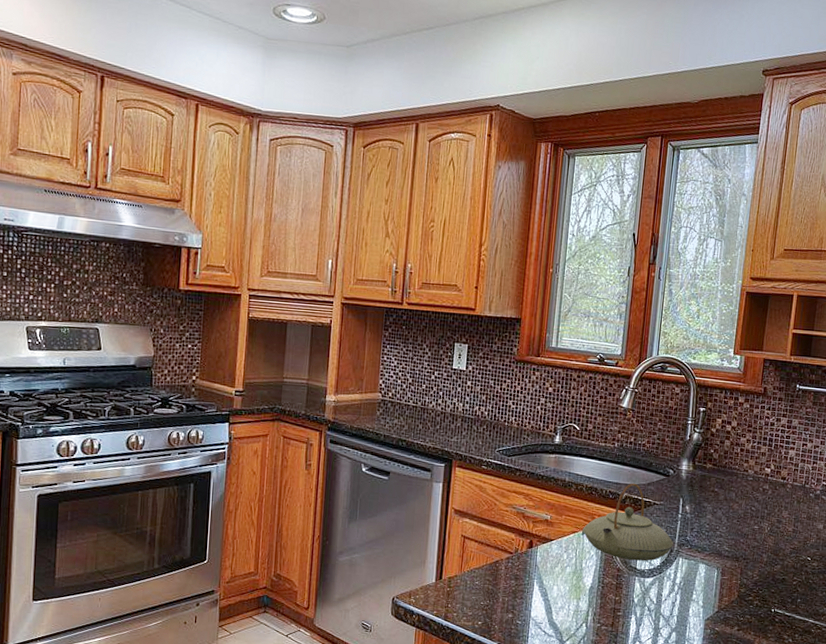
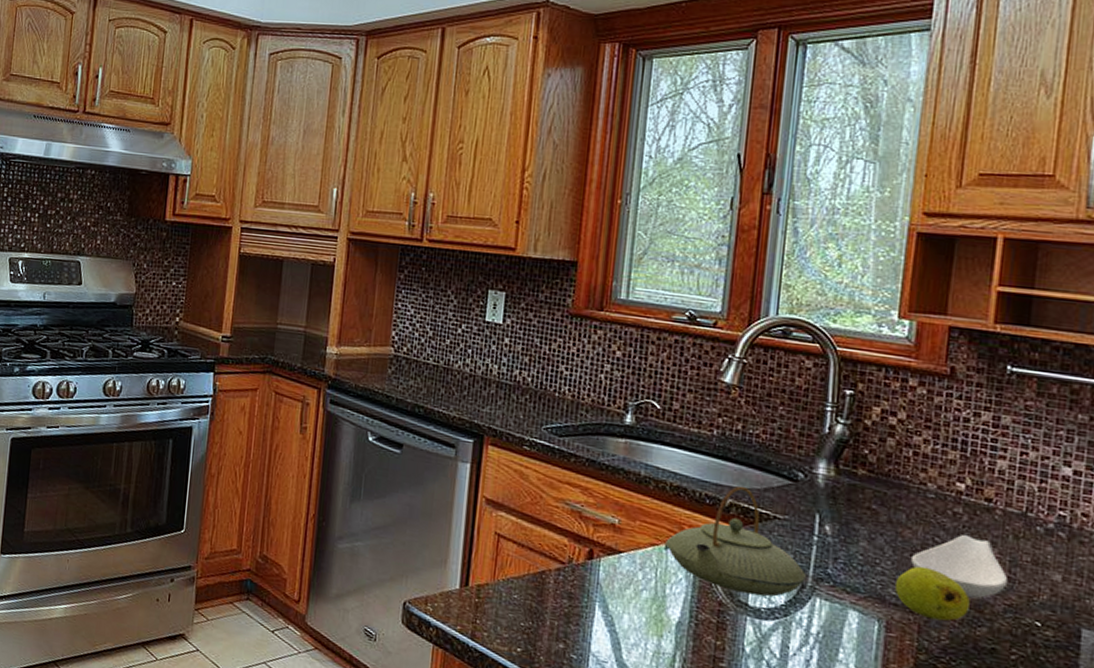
fruit: none [728,528,771,564] -> present [895,566,970,621]
spoon rest: none [738,504,793,547] -> present [911,535,1009,599]

